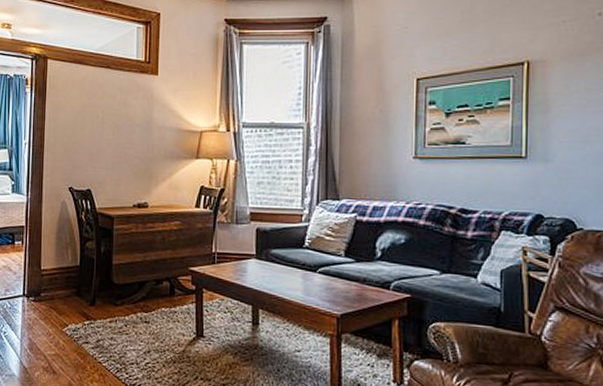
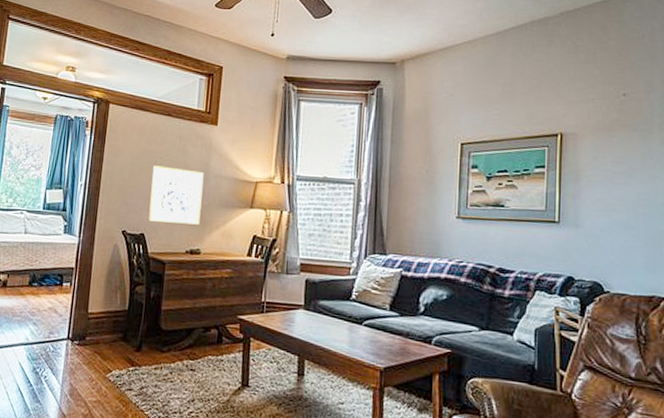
wall art: none [94,120,147,178] -> present [148,165,204,225]

